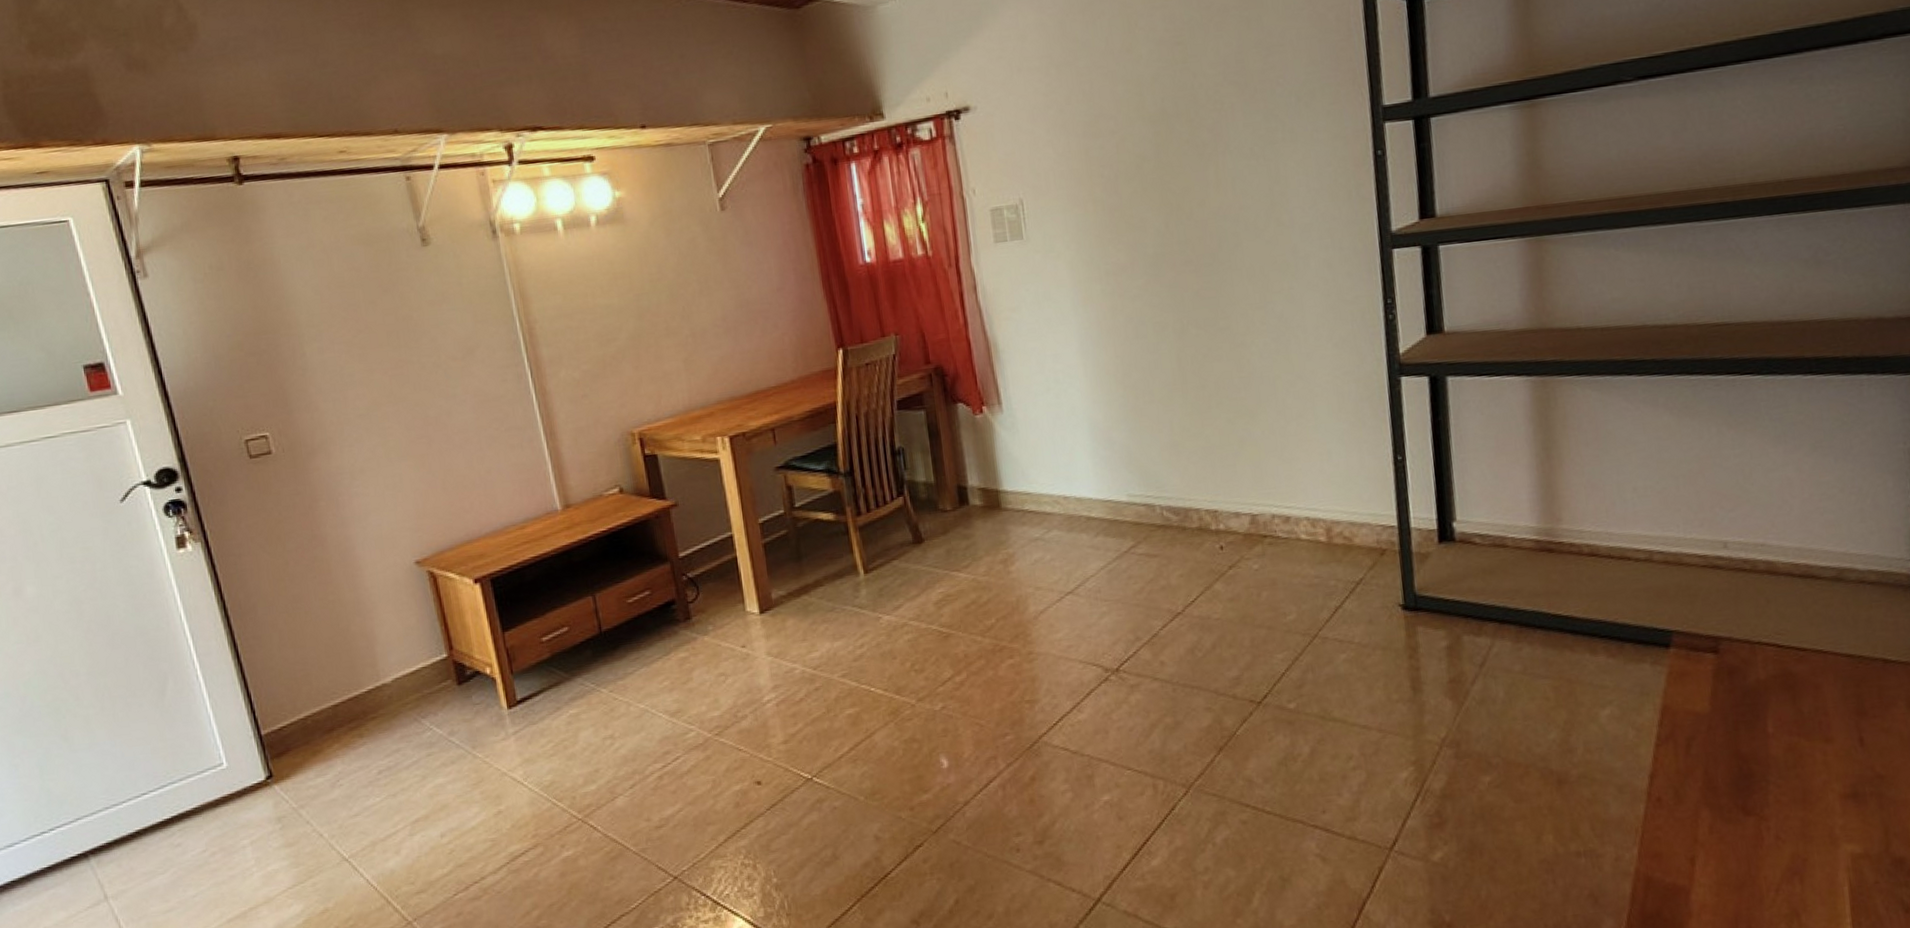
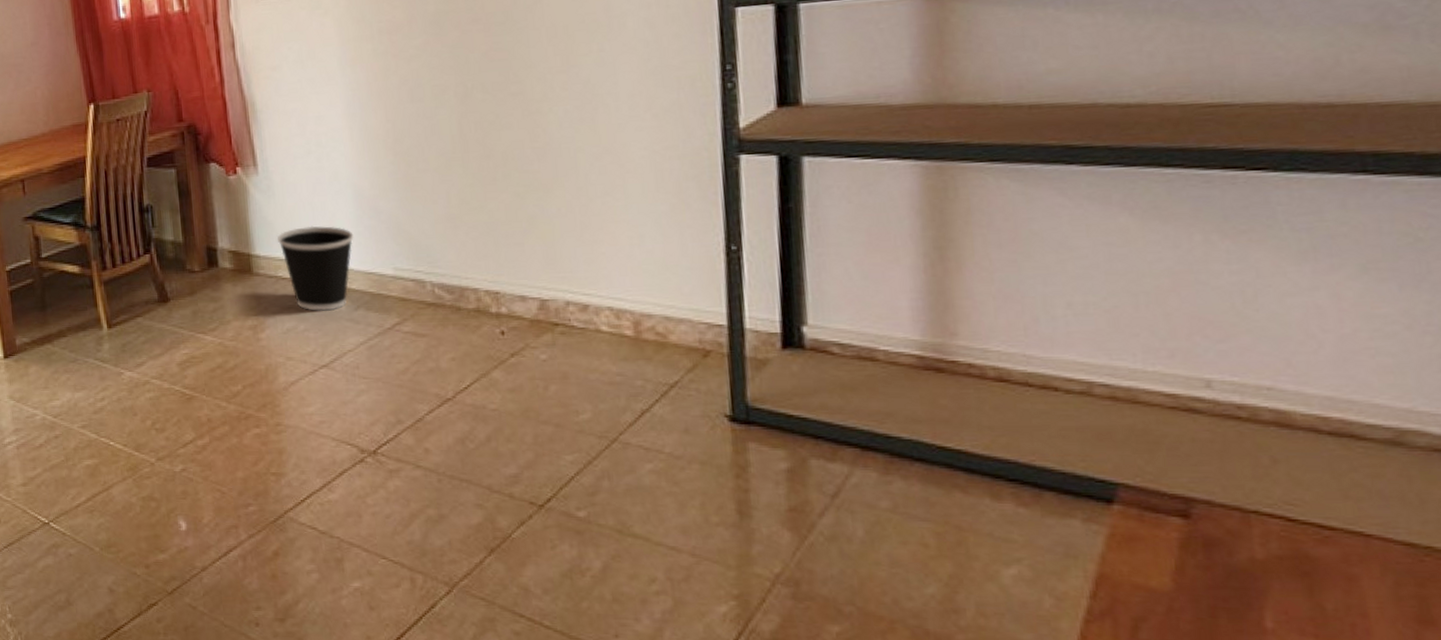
wastebasket: none [1023,459,1092,541] -> present [278,226,354,311]

